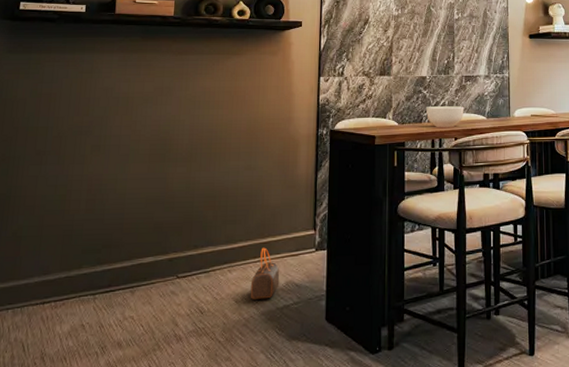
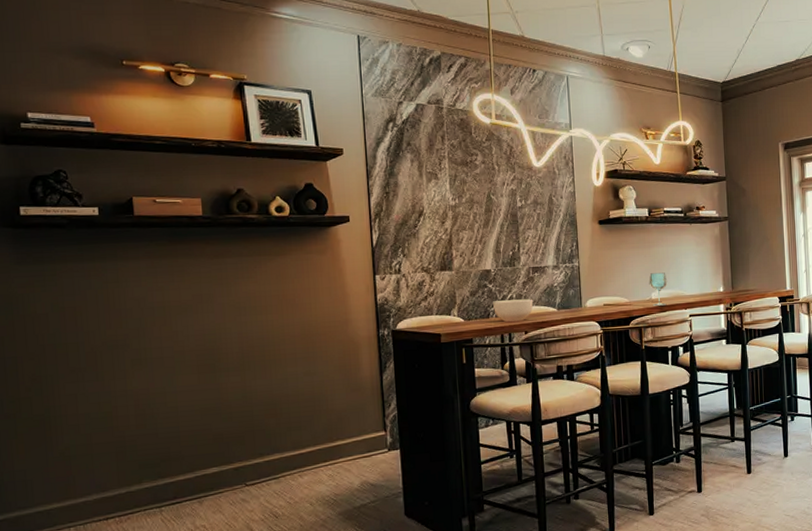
handbag: present [250,247,280,299] -> none [324,451,354,501]

